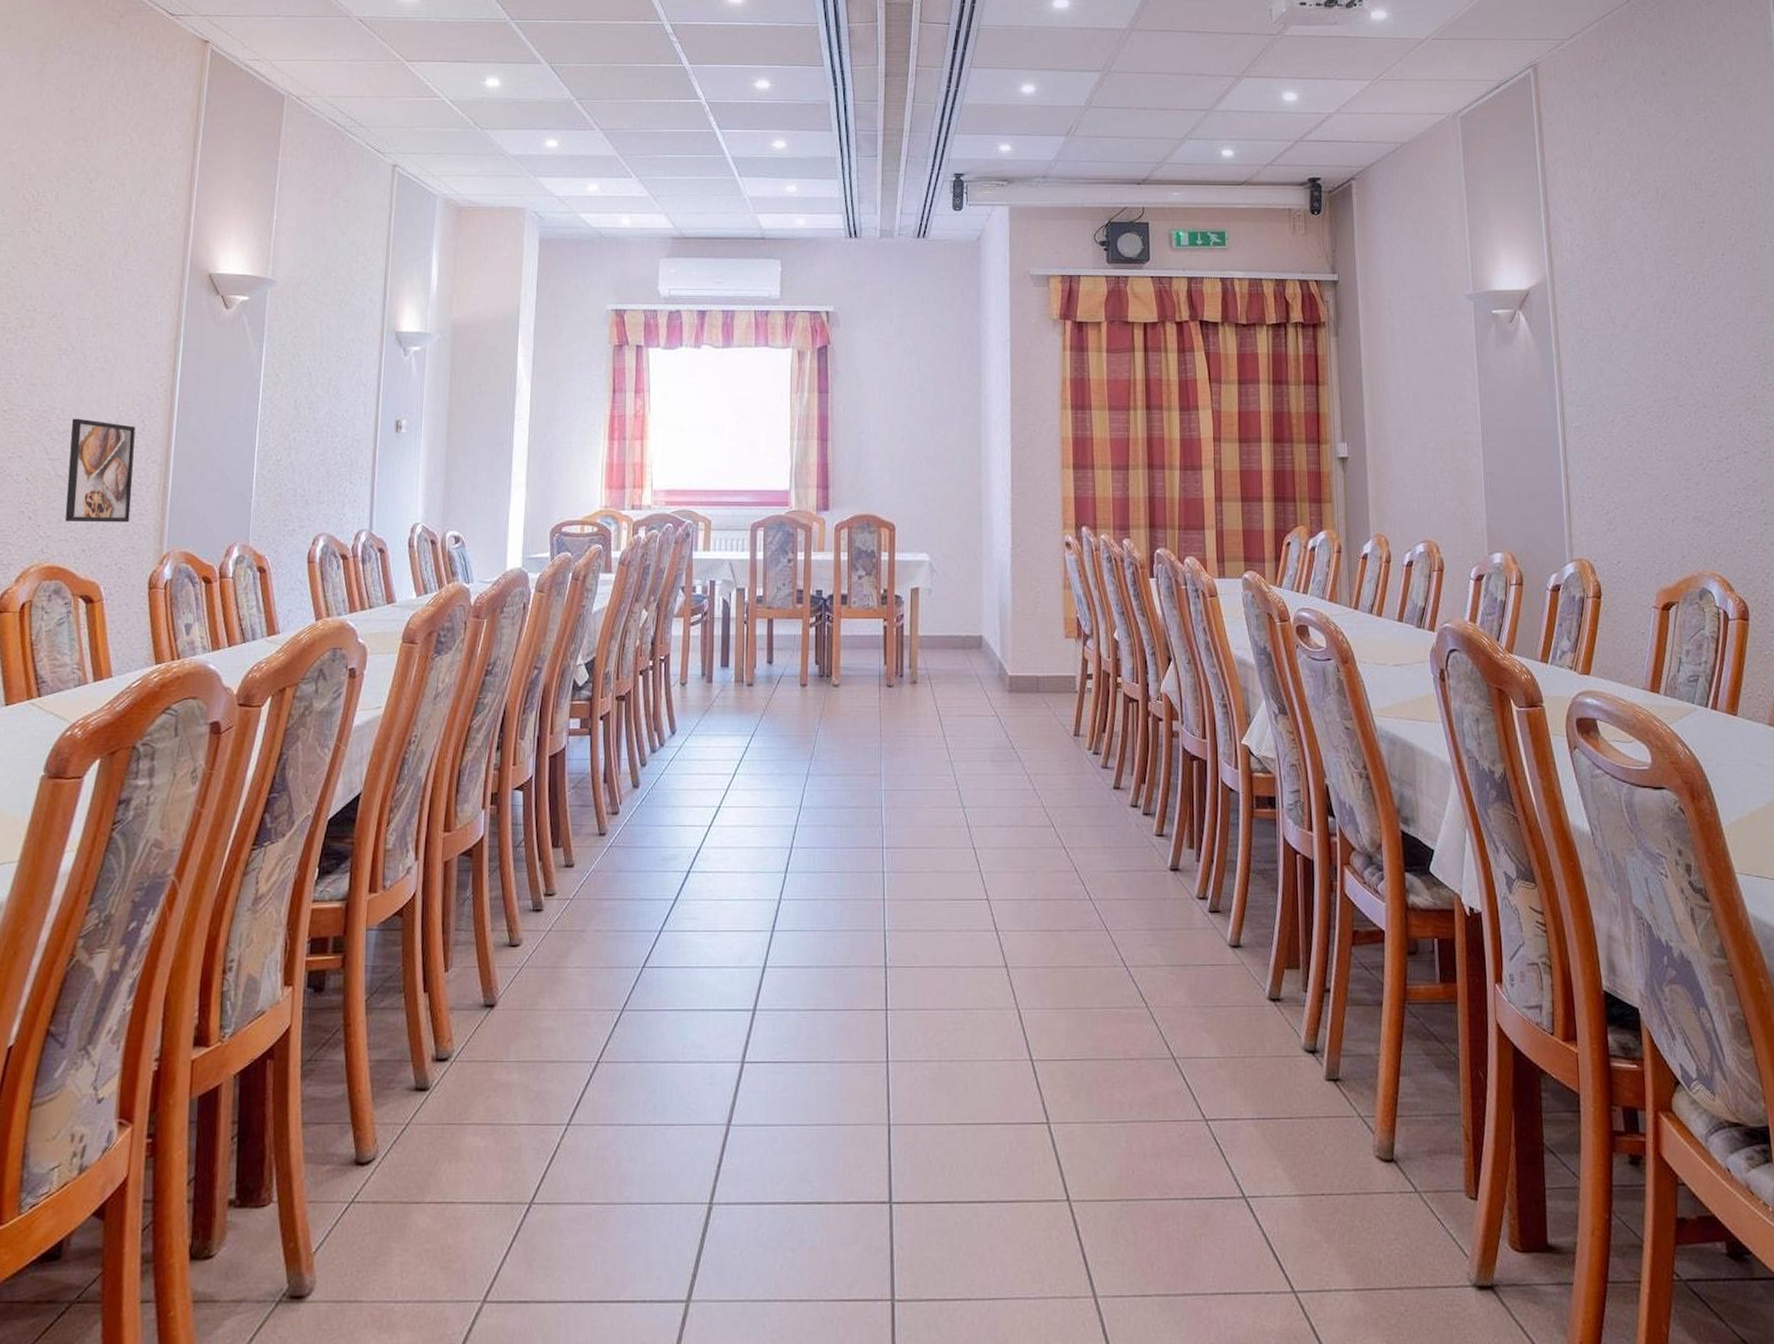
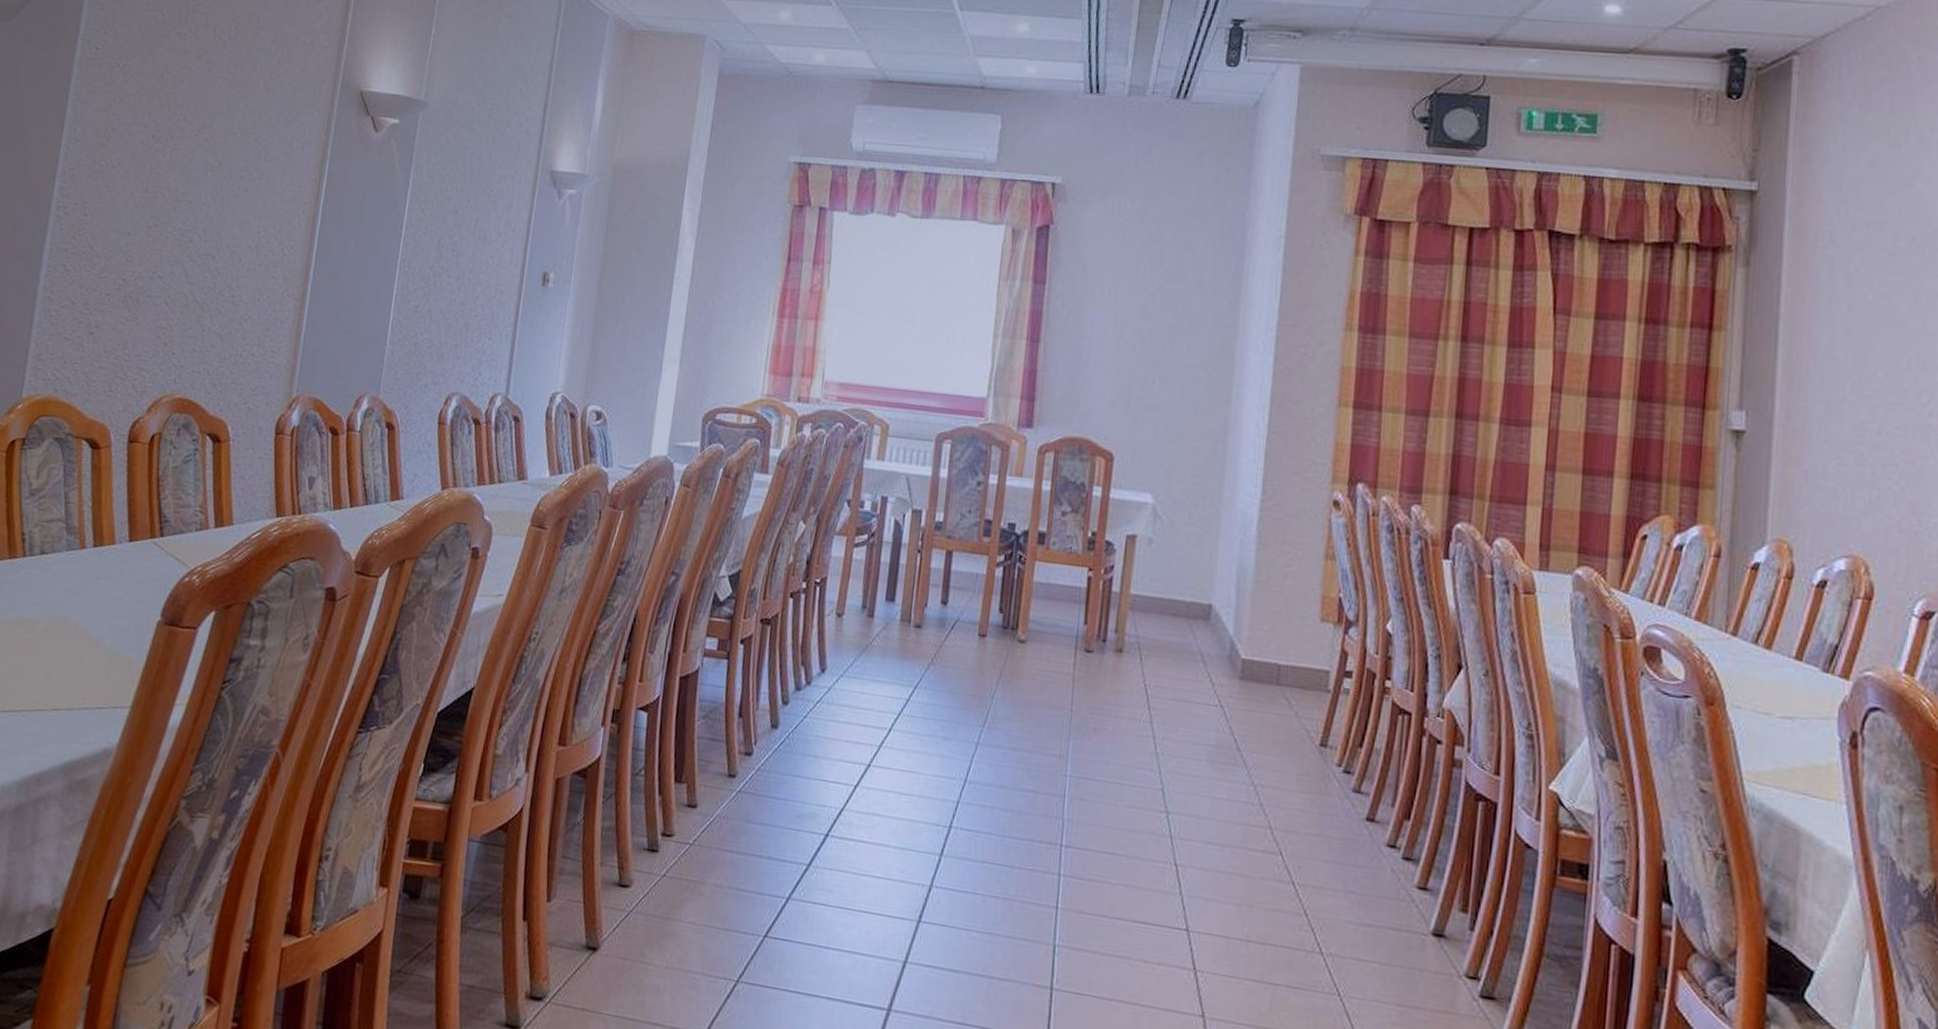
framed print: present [64,418,136,523] -> none [198,240,275,359]

